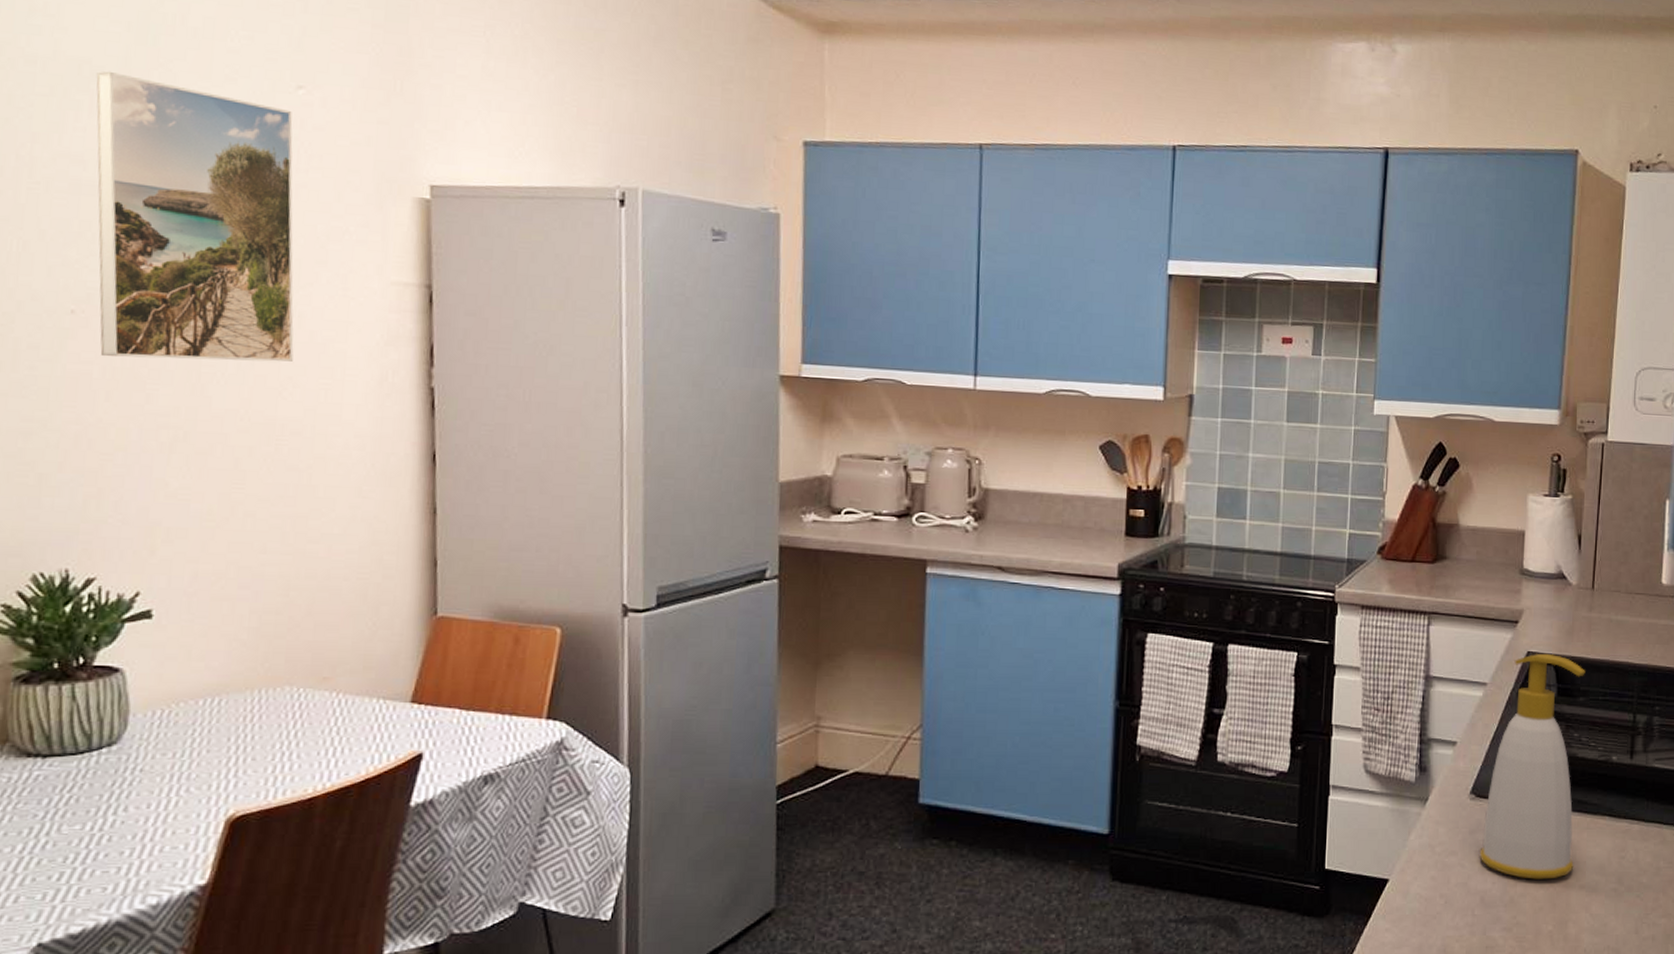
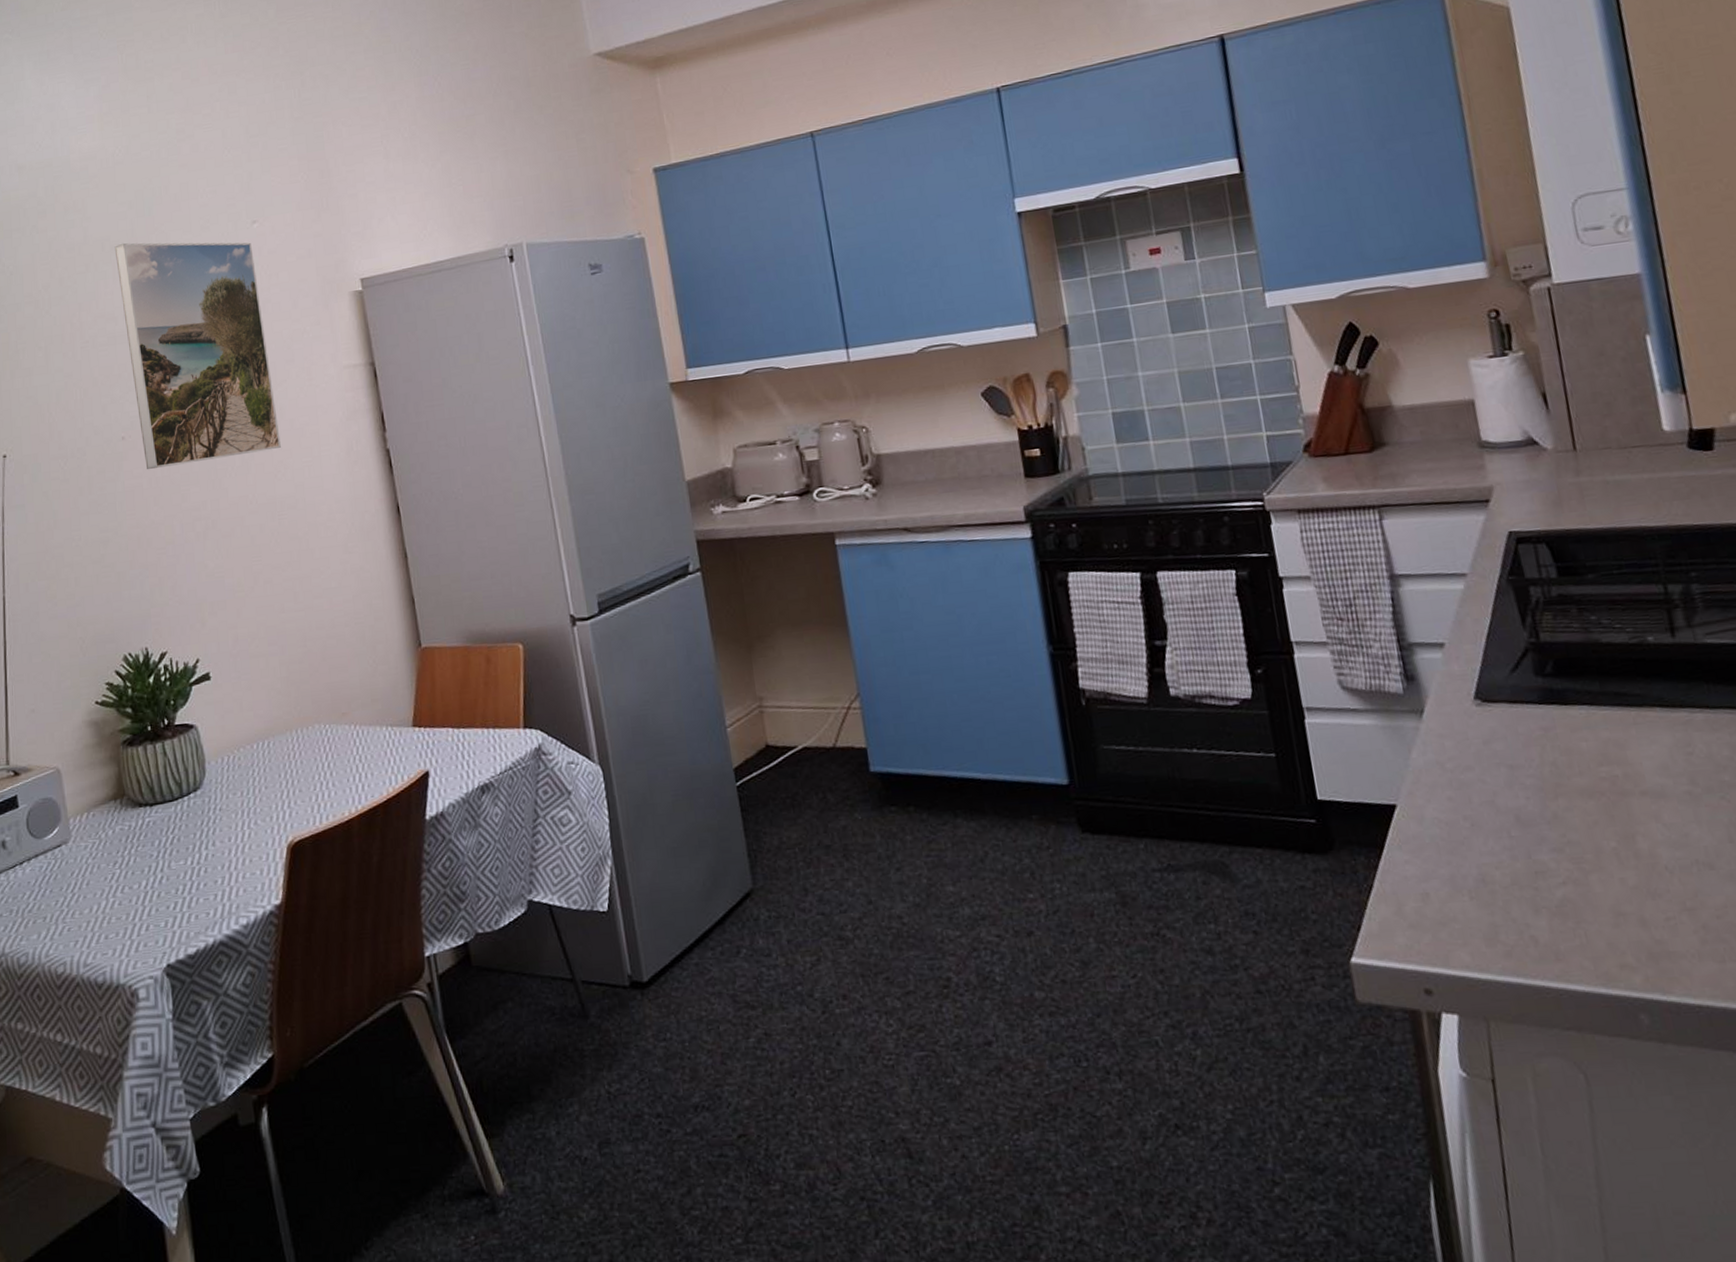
soap bottle: present [1479,653,1585,879] -> none [1494,530,1628,790]

